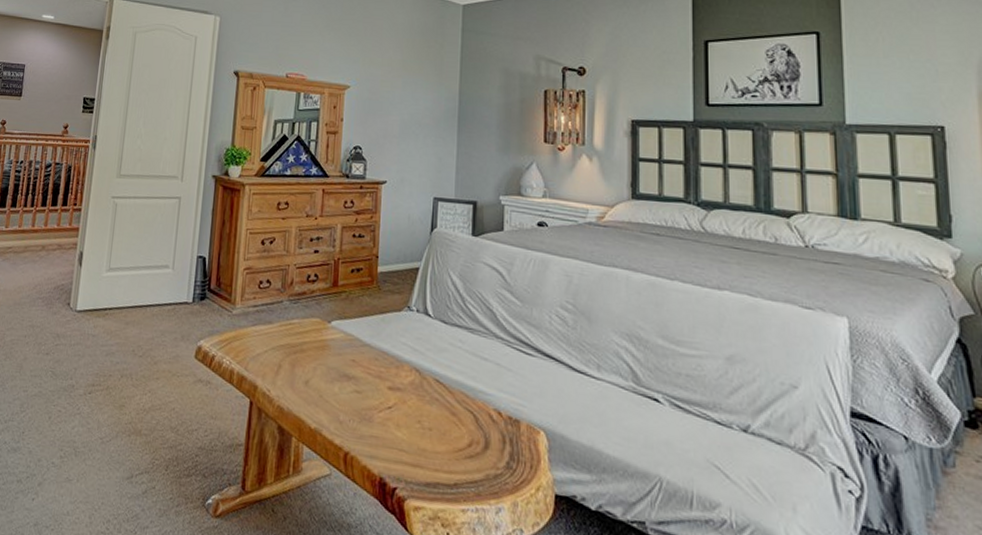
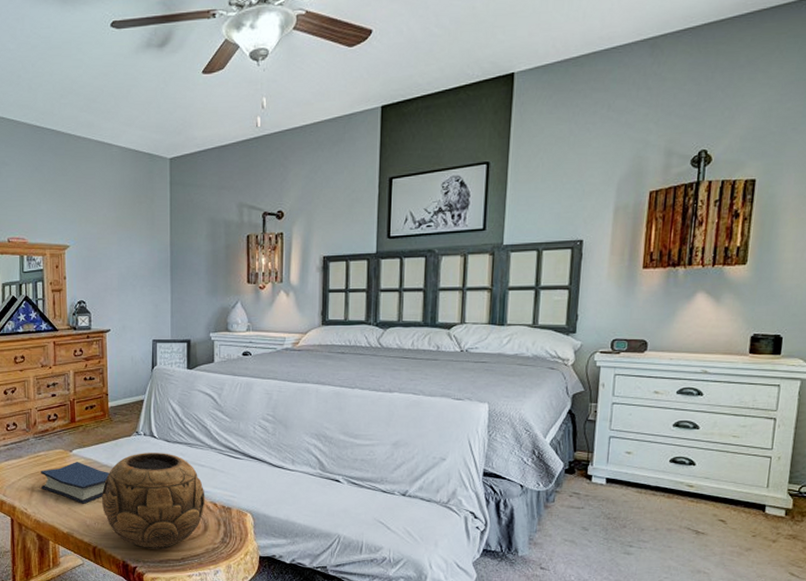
hardback book: none [290,336,373,393] -> present [41,462,110,504]
decorative bowl: none [360,333,488,467] -> present [102,453,205,549]

